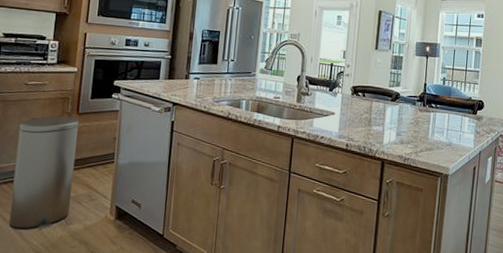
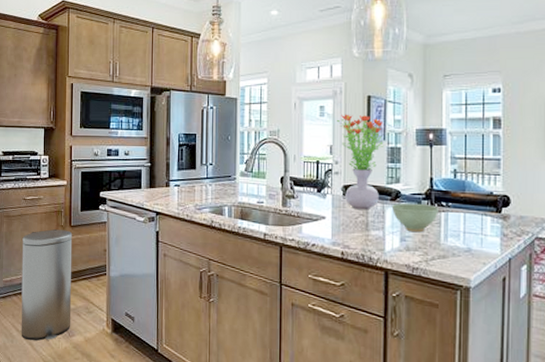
flower arrangement: none [351,24,391,109] -> present [337,114,384,211]
bowl: none [391,103,430,129] -> present [391,203,440,233]

